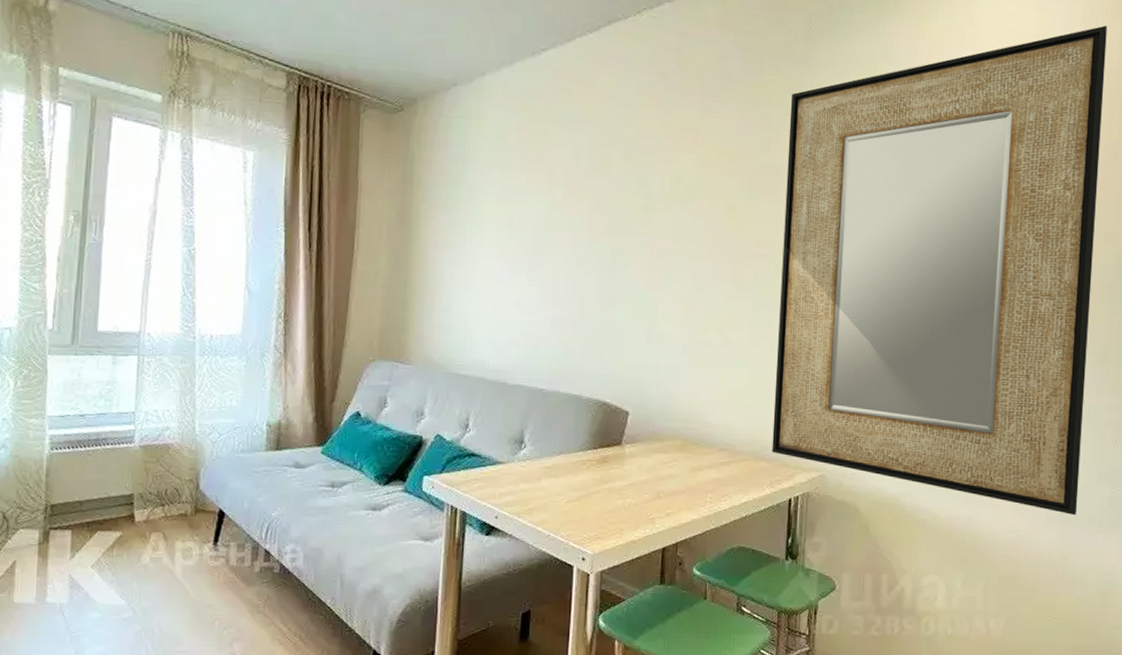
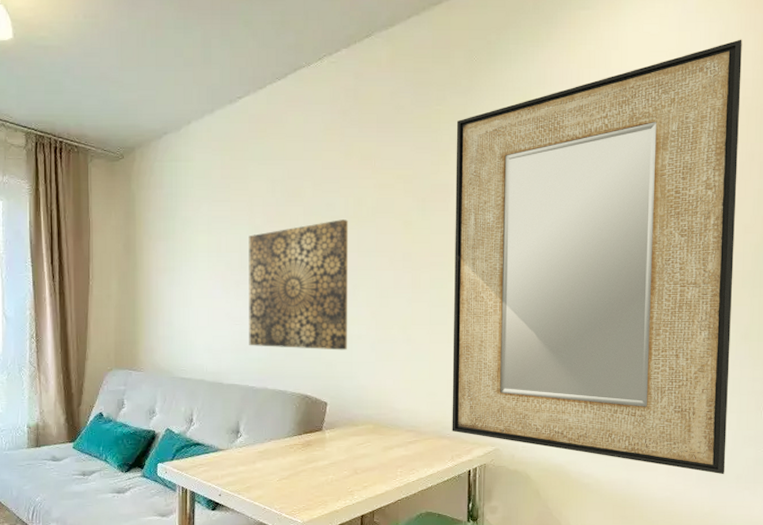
wall art: none [540,198,664,352] -> present [249,219,349,350]

